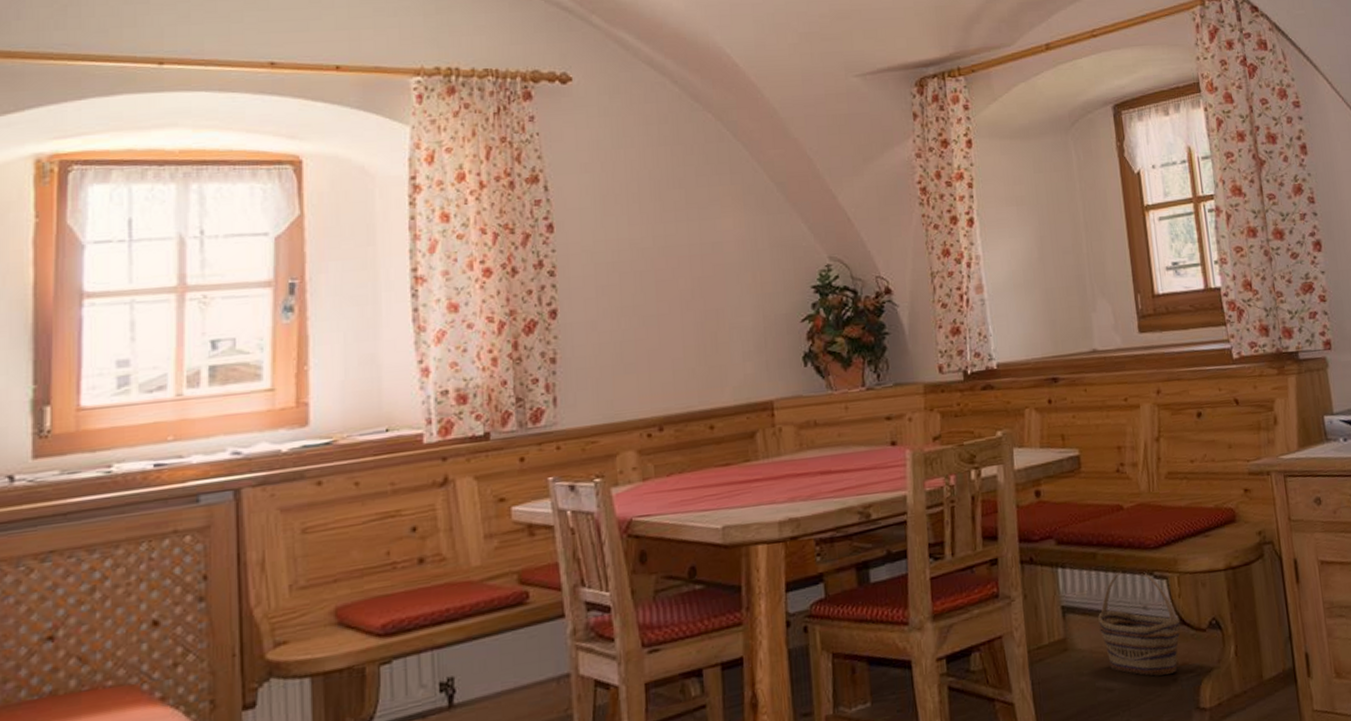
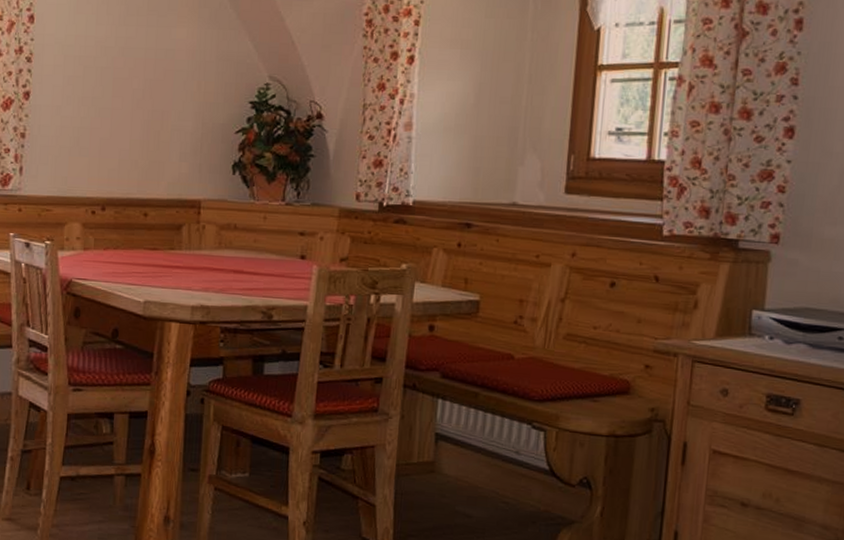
basket: present [1098,571,1180,677] -> none [468,414,550,517]

